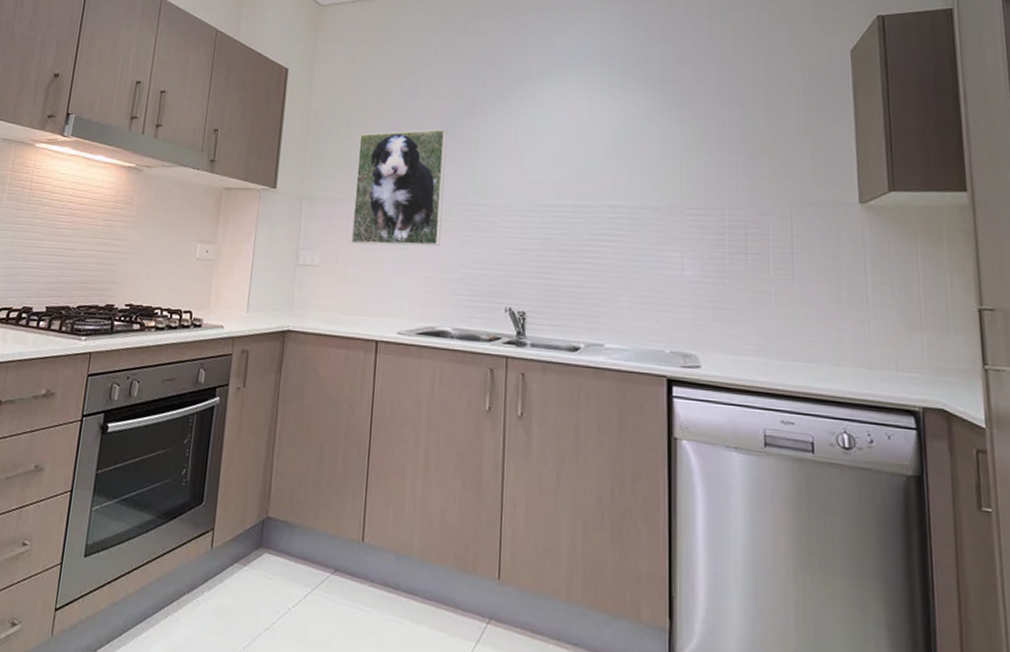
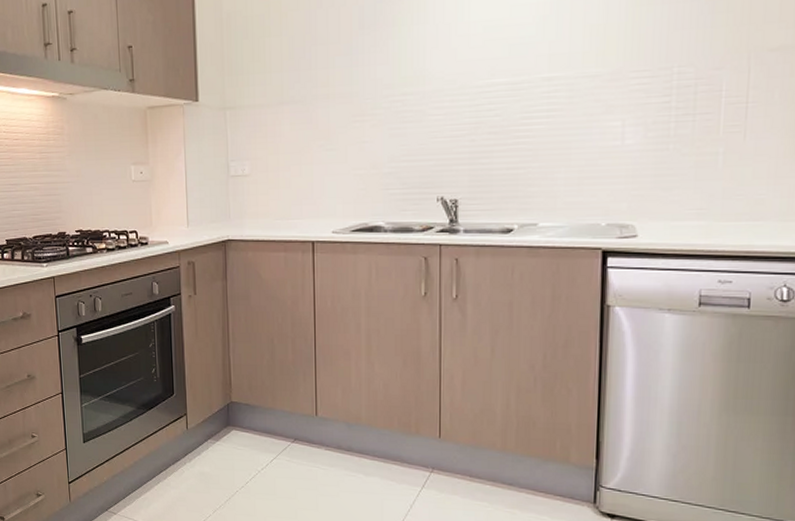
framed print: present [350,128,447,246] -> none [277,14,368,149]

